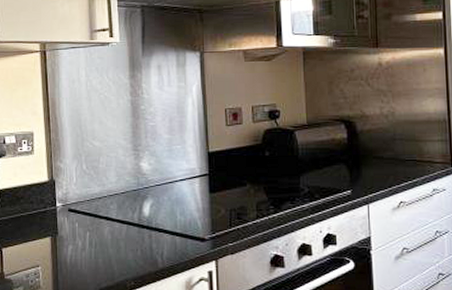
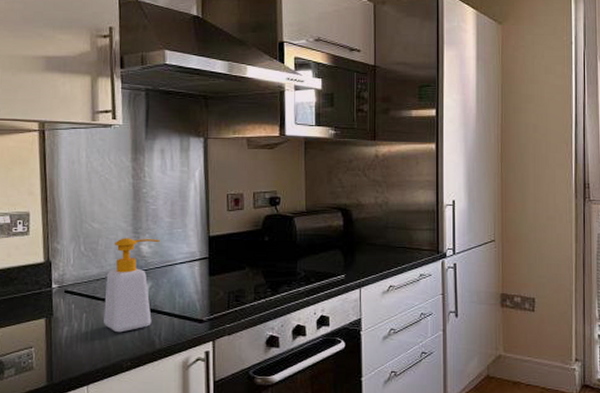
soap bottle: none [107,155,159,252] -> present [104,238,160,333]

